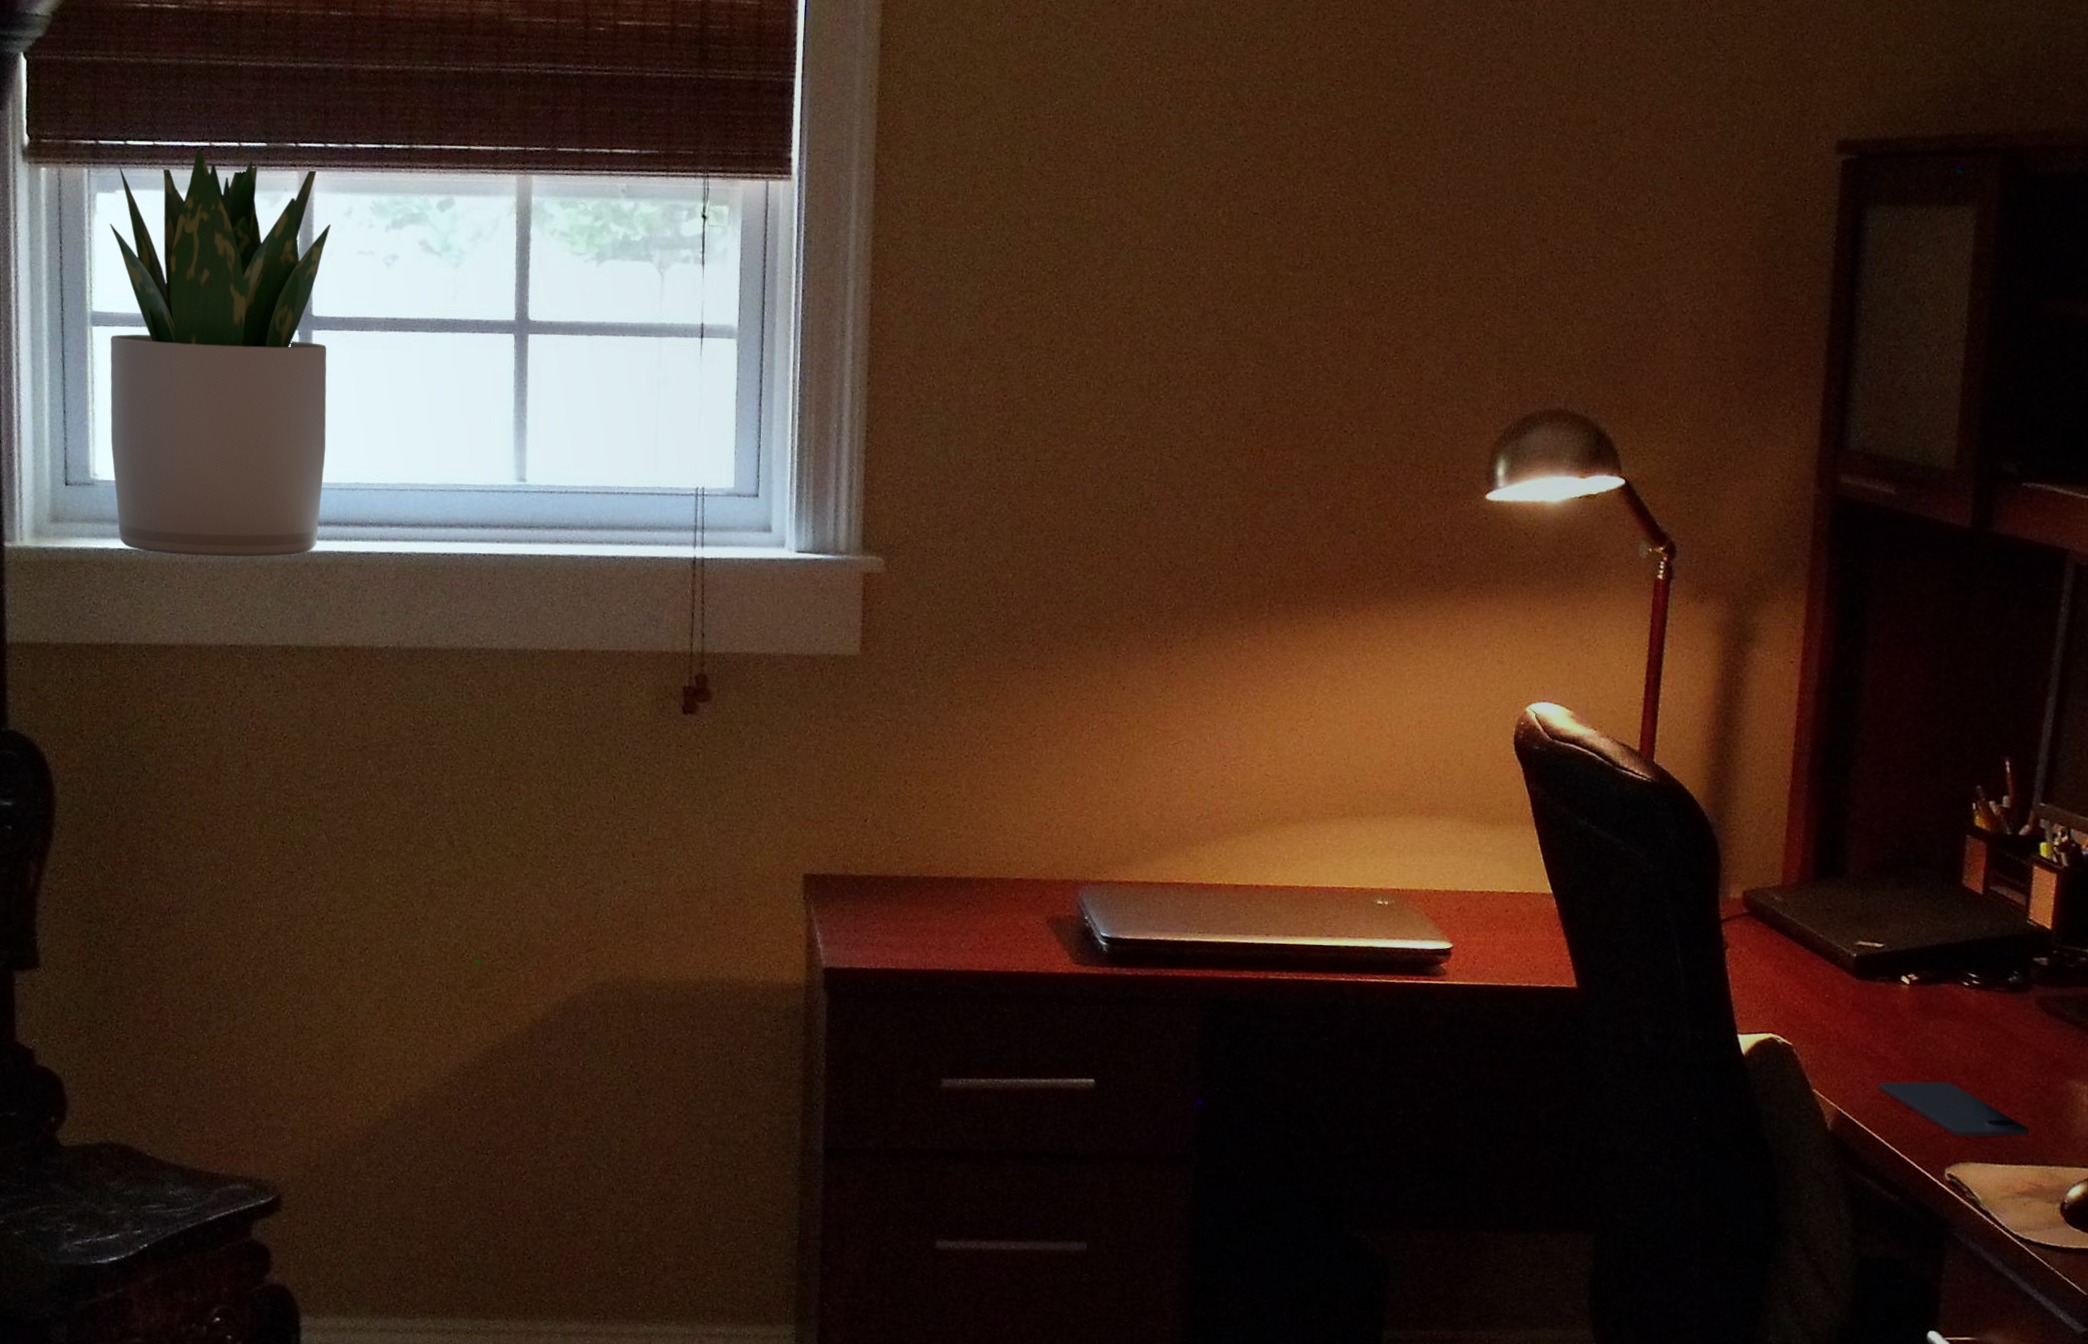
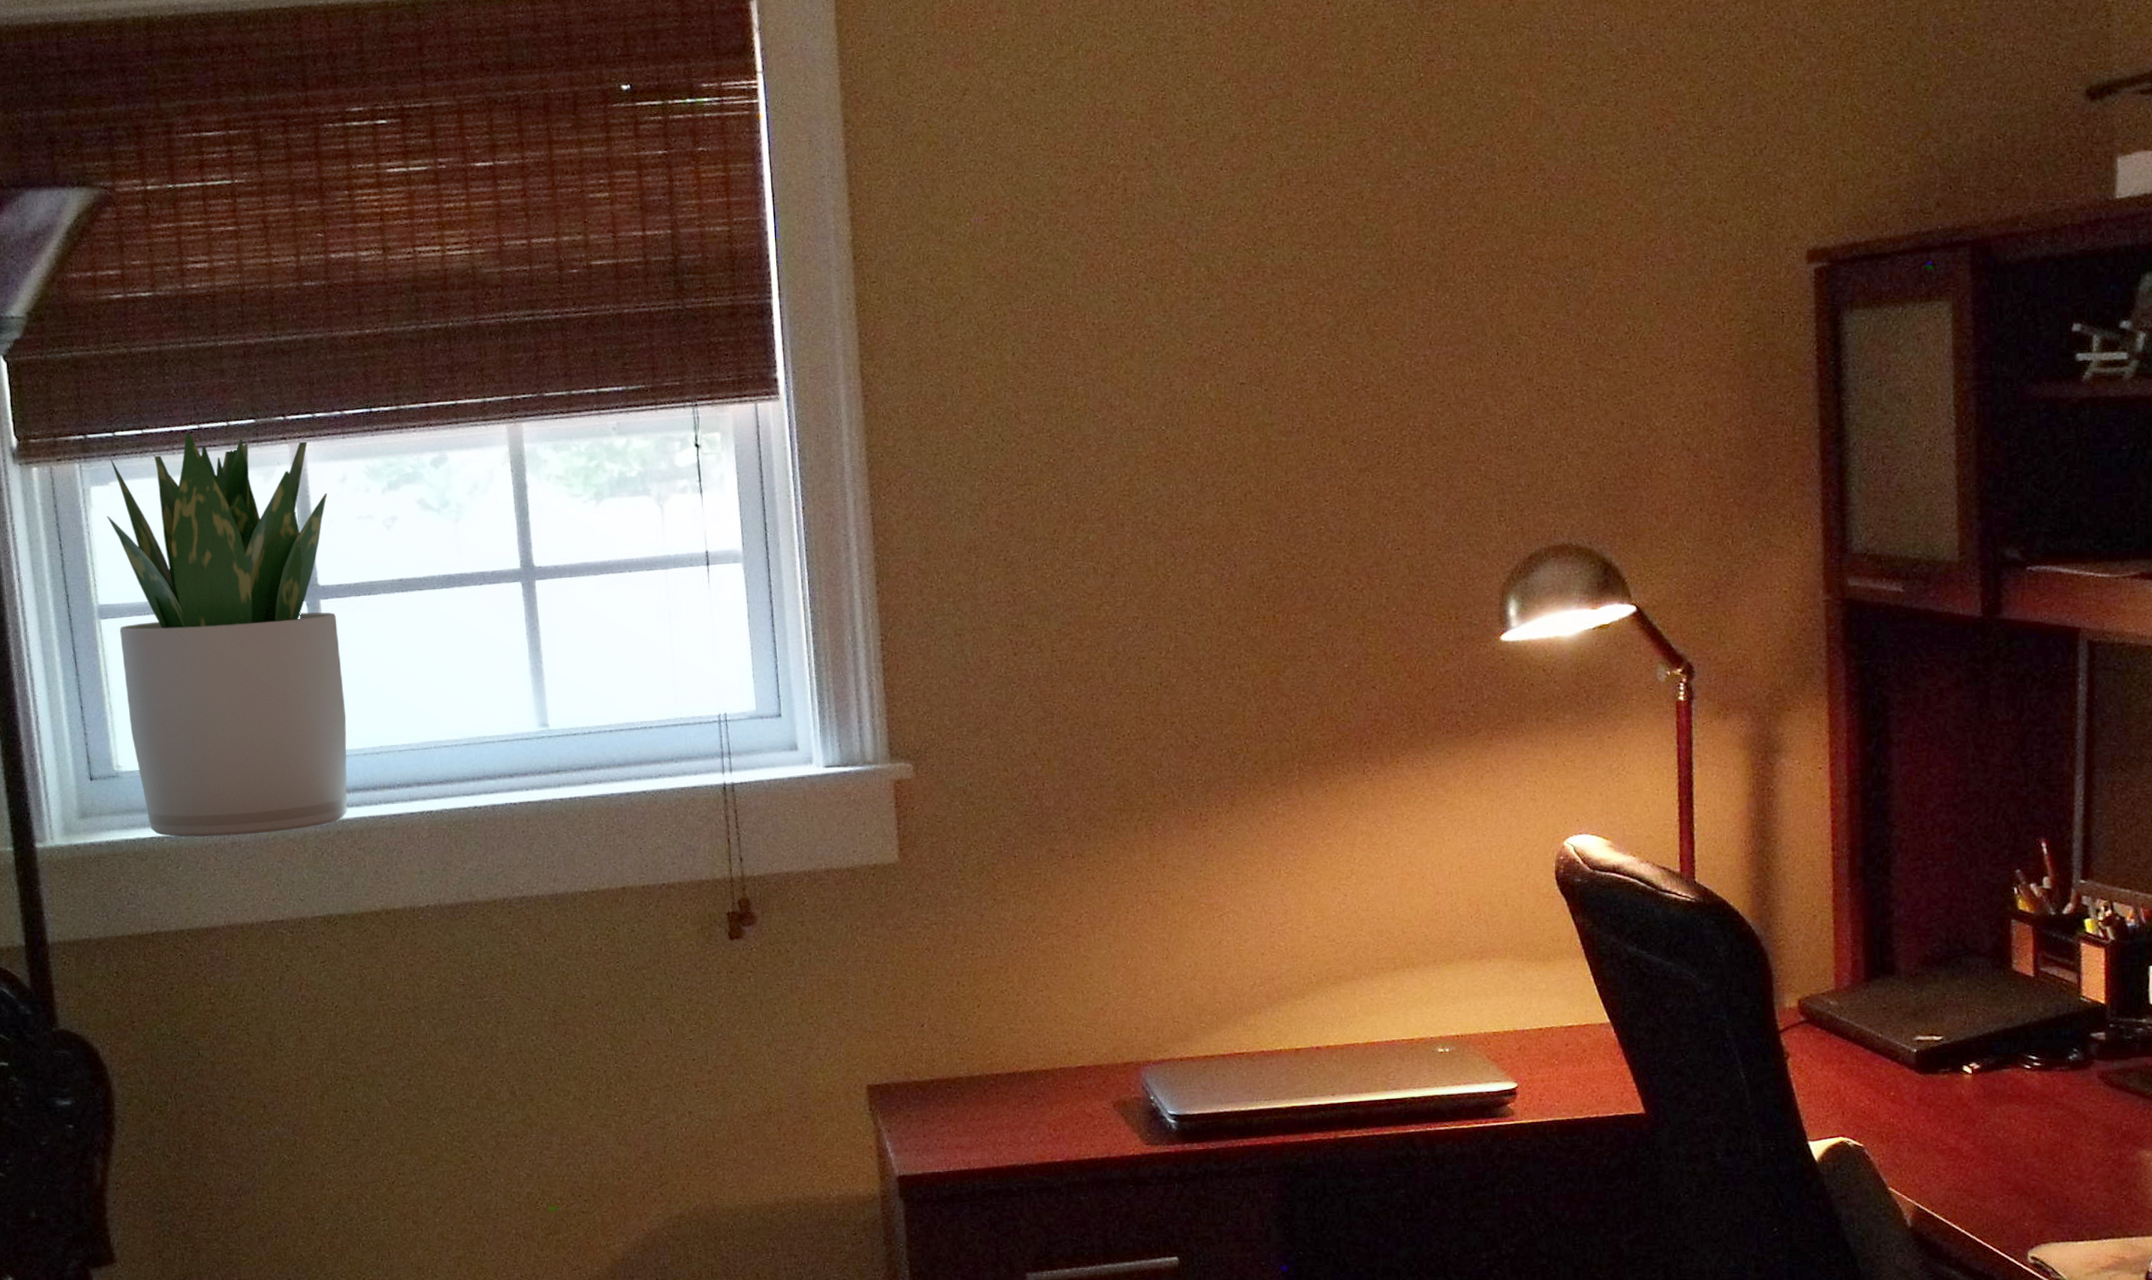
smartphone: present [1879,1081,2030,1137] -> none [1953,1165,2107,1219]

